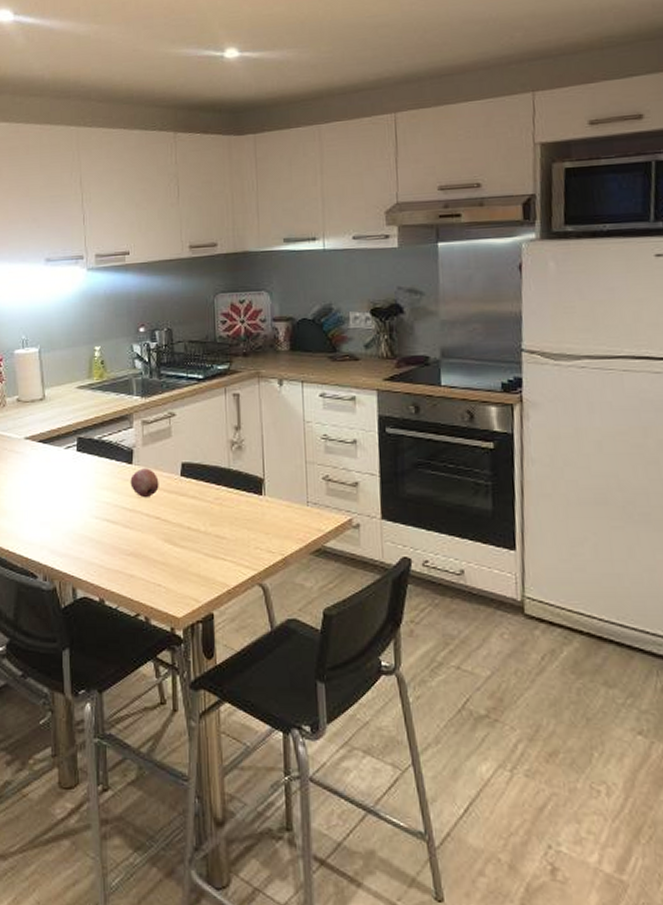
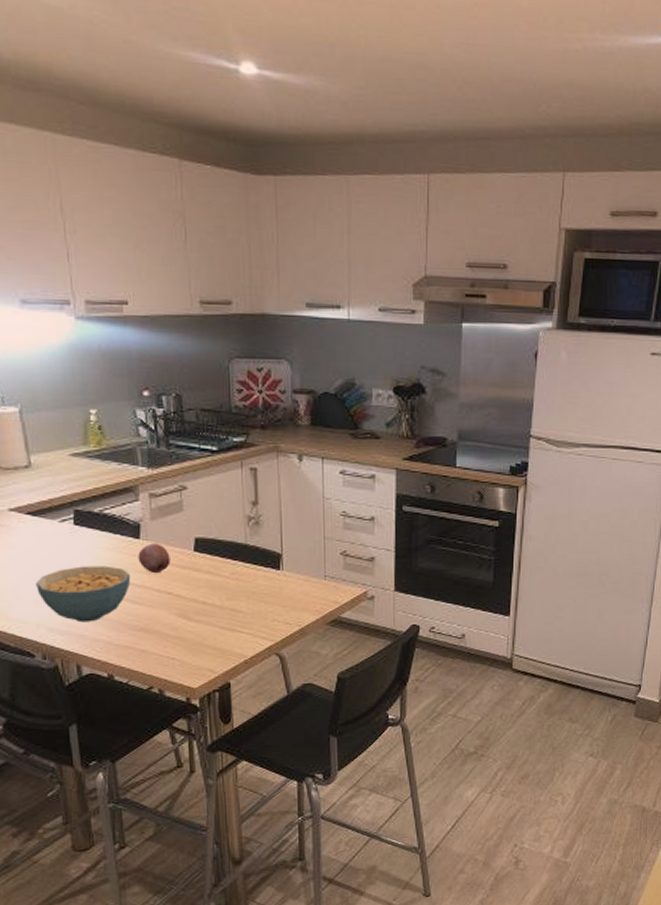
cereal bowl: none [43,490,124,545] -> present [36,565,131,623]

